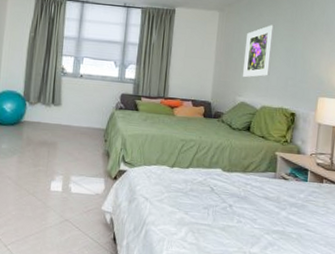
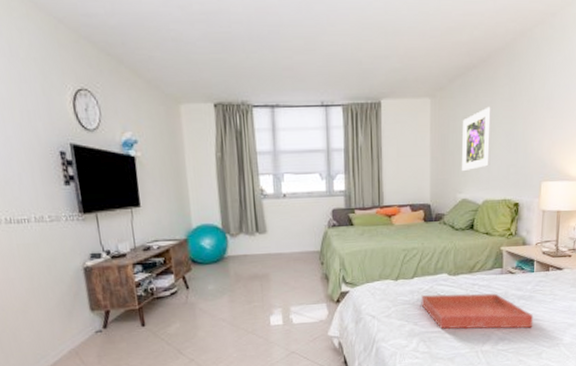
tray: none [193,185,306,238] -> present [421,292,534,329]

